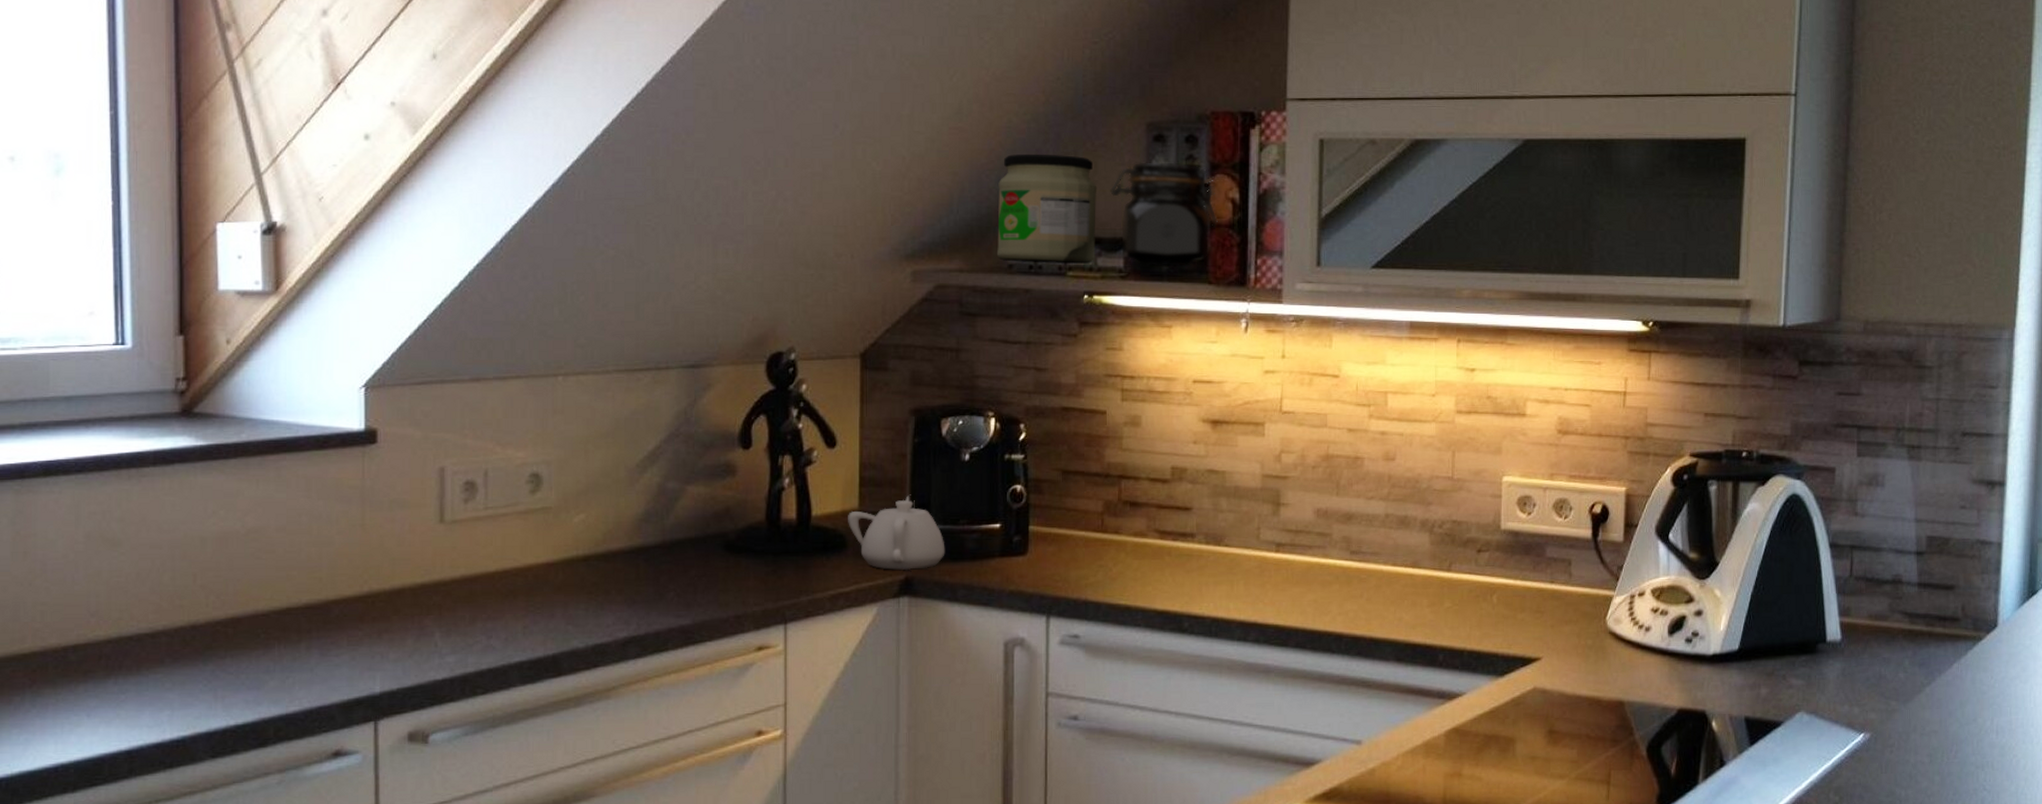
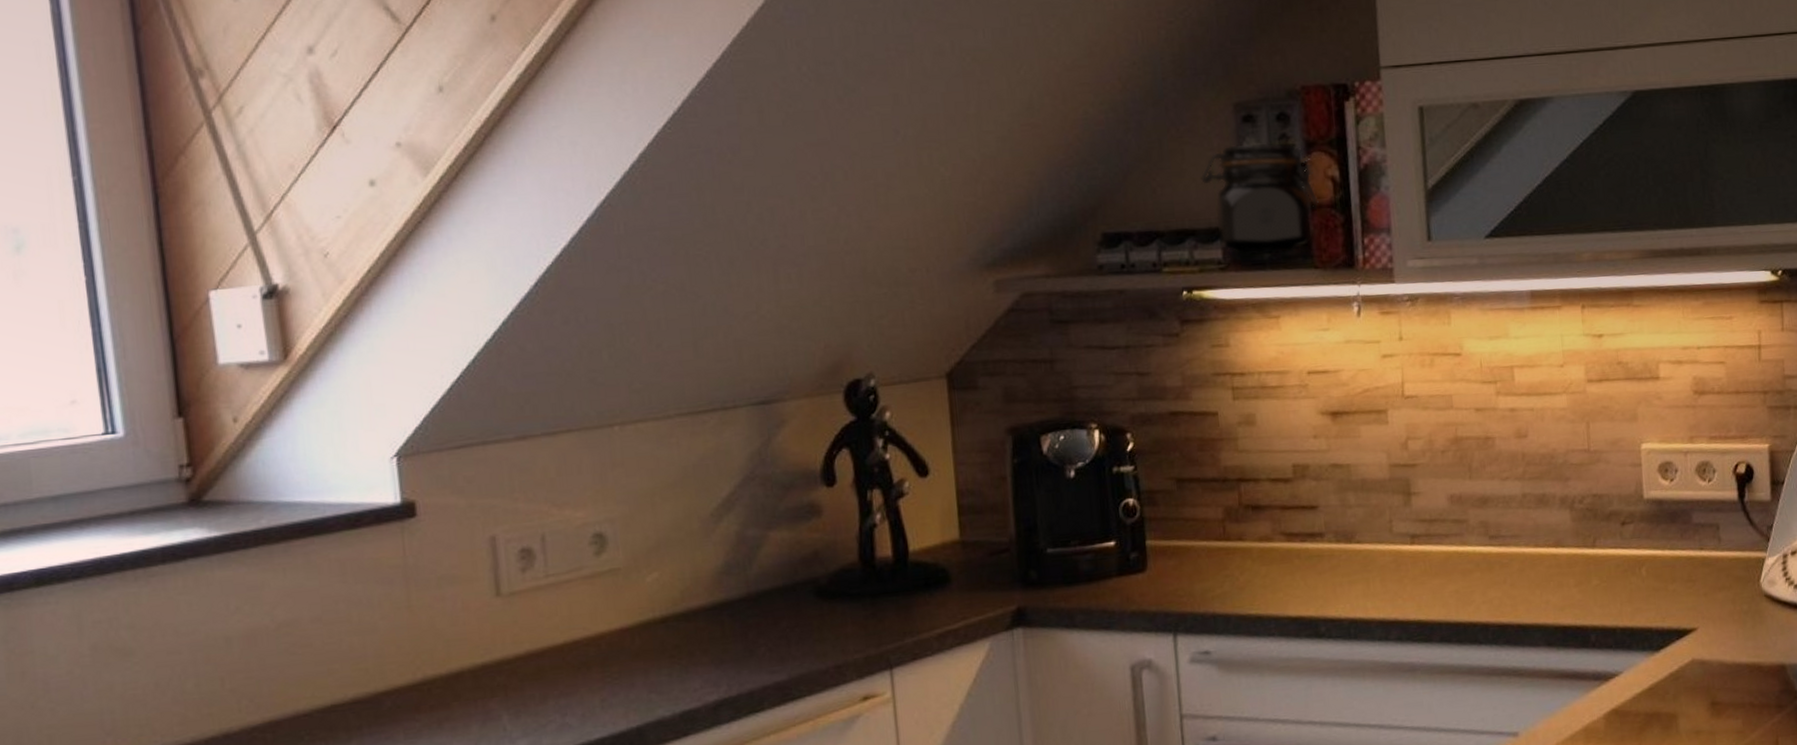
teapot: present [848,494,945,571] -> none [948,519,1058,601]
jar: present [996,153,1097,264] -> none [1079,144,1191,263]

